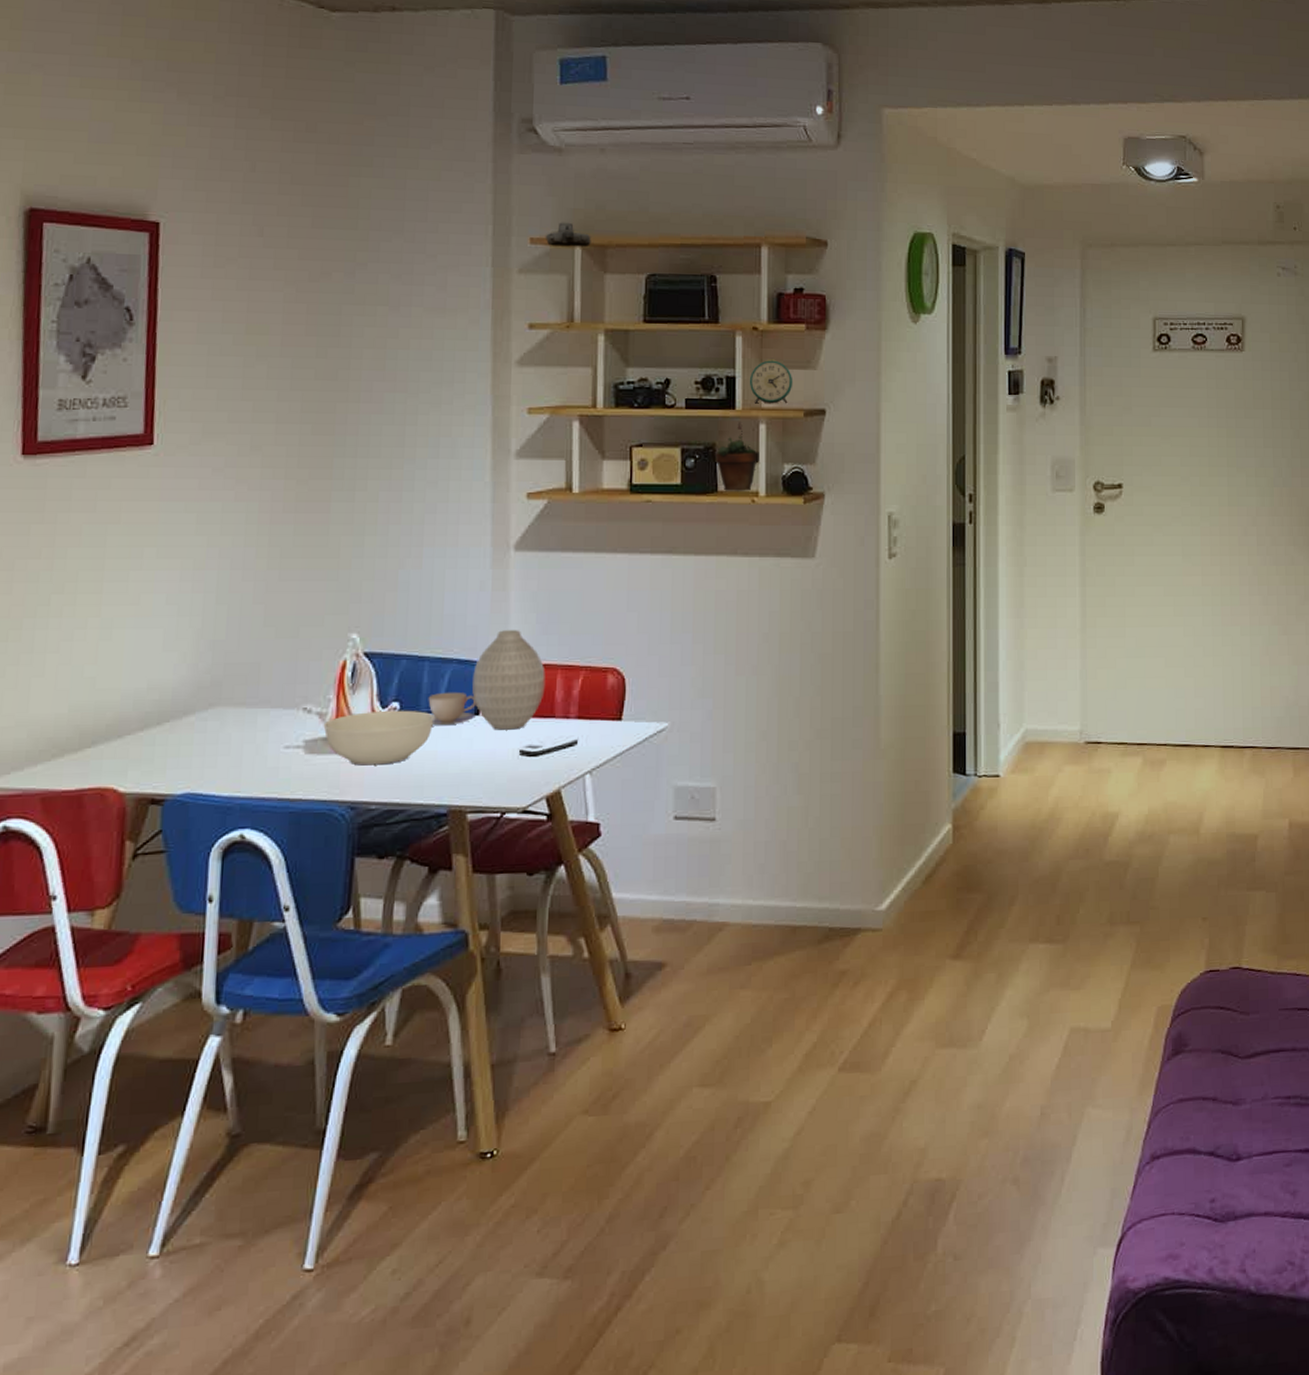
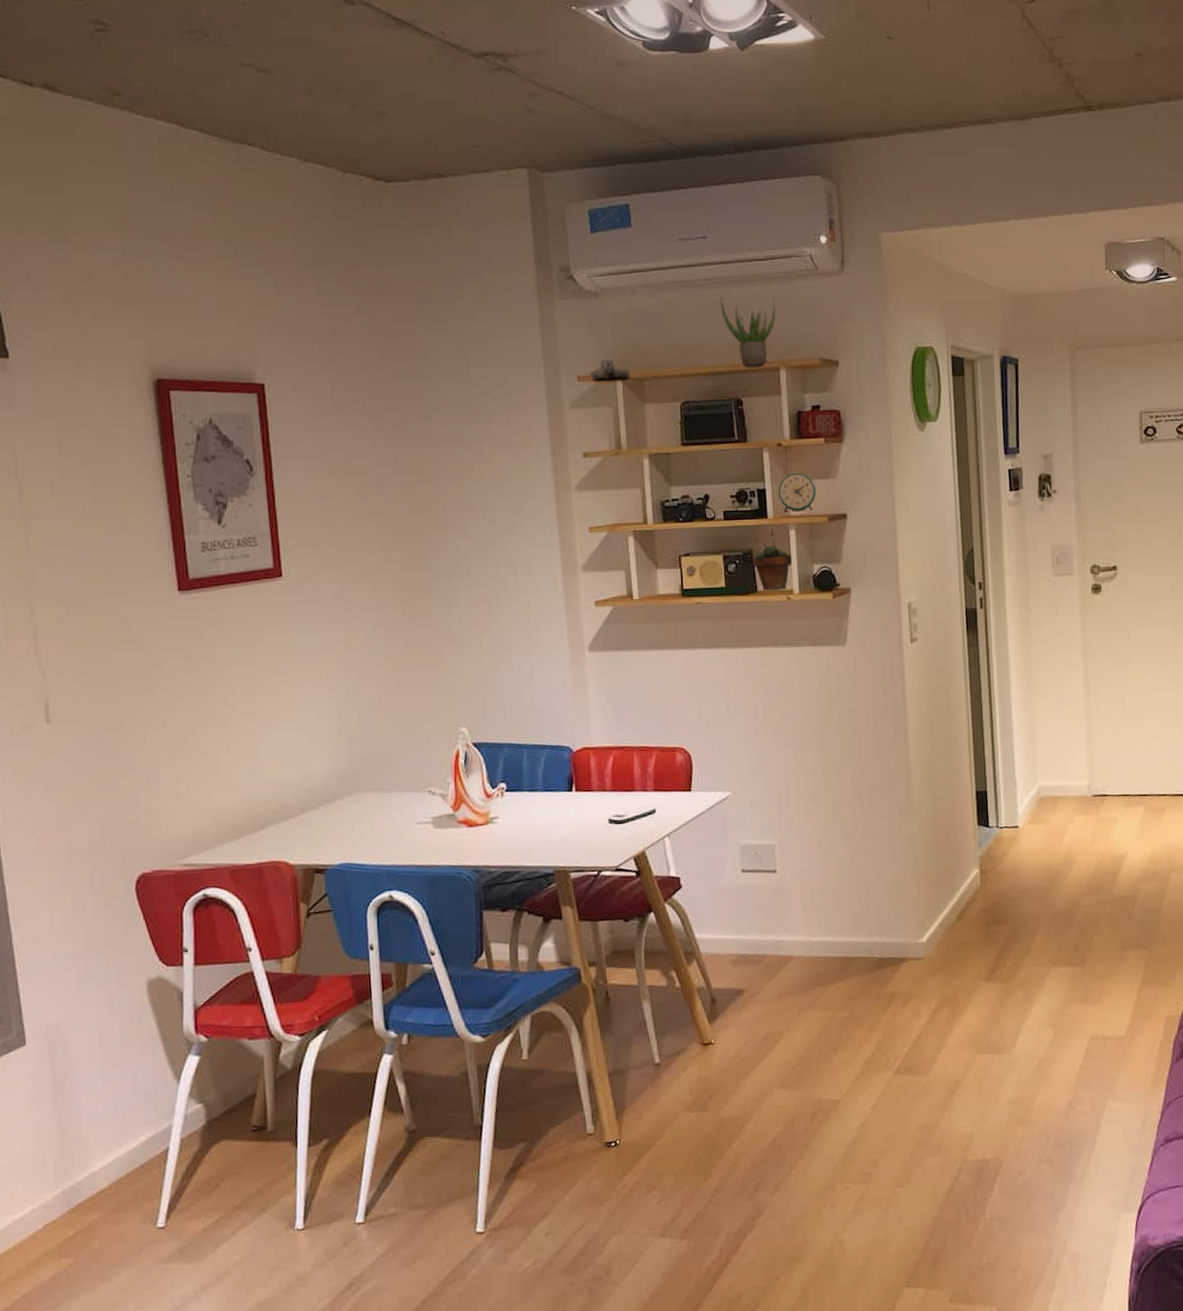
bowl: present [323,710,435,766] -> none [446,789,536,836]
teacup: present [428,691,476,726] -> none [529,772,570,801]
vase: present [471,630,546,730] -> none [563,719,625,803]
potted plant: none [699,163,762,243] -> present [720,297,776,369]

